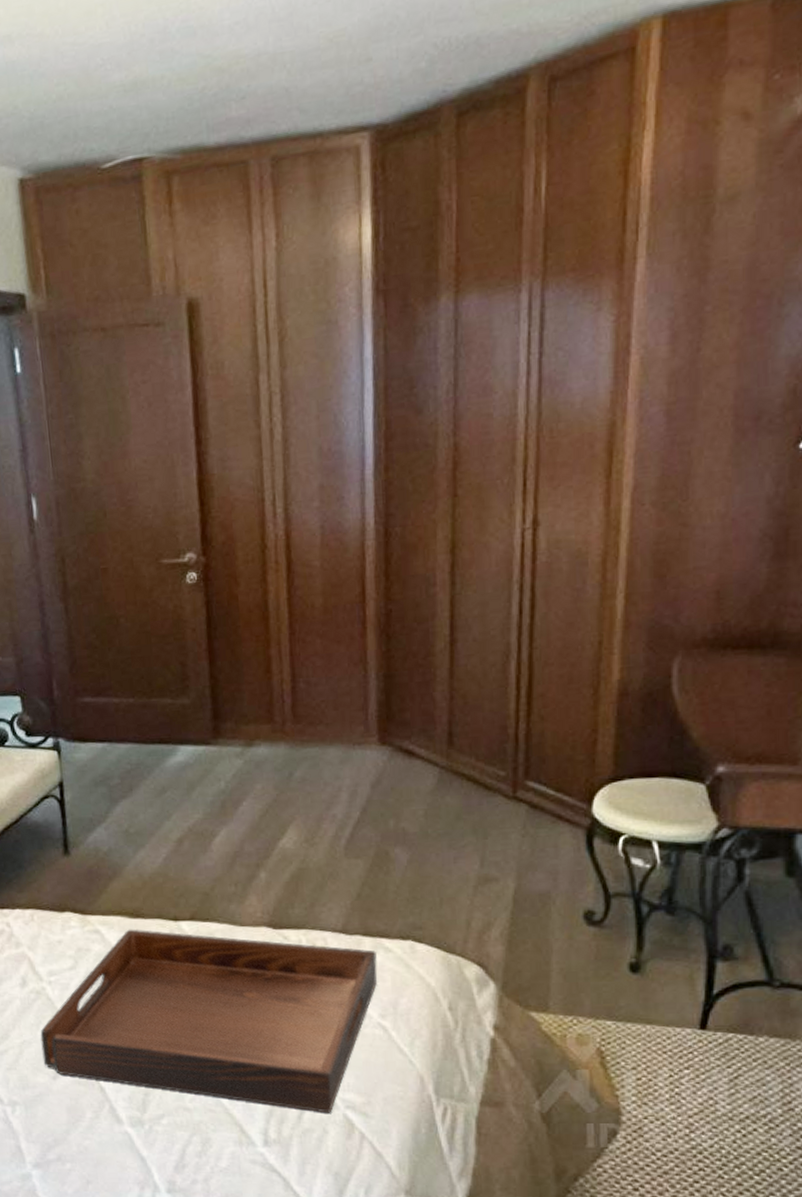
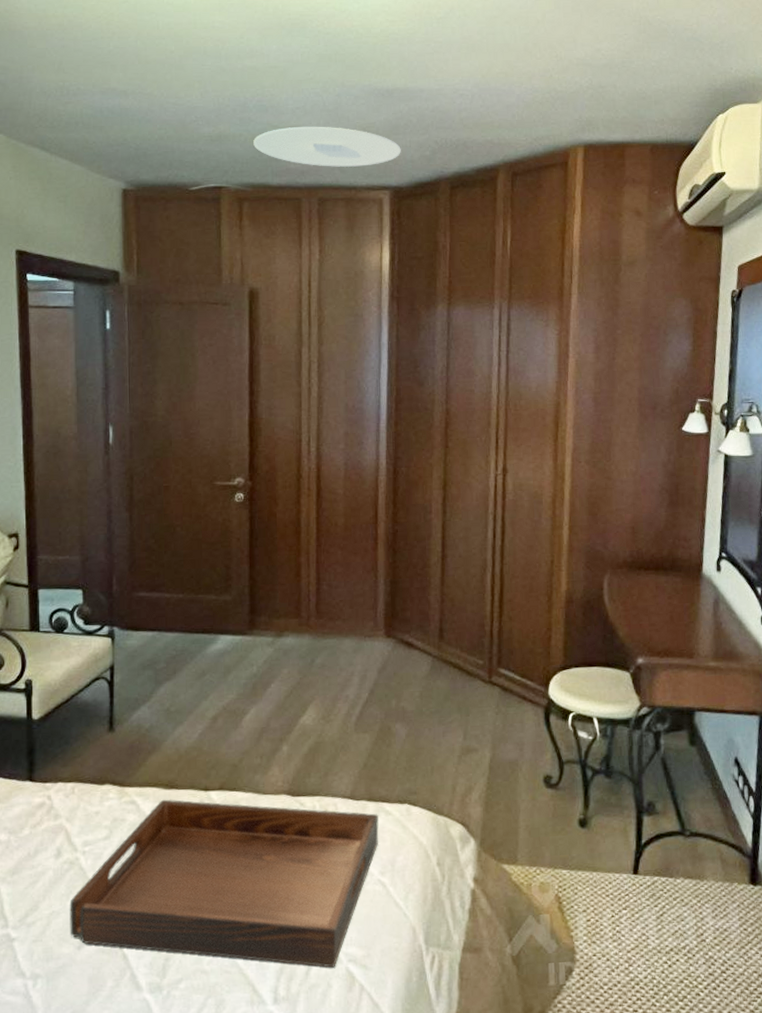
ceiling light: none [180,43,385,109] -> present [253,126,401,167]

